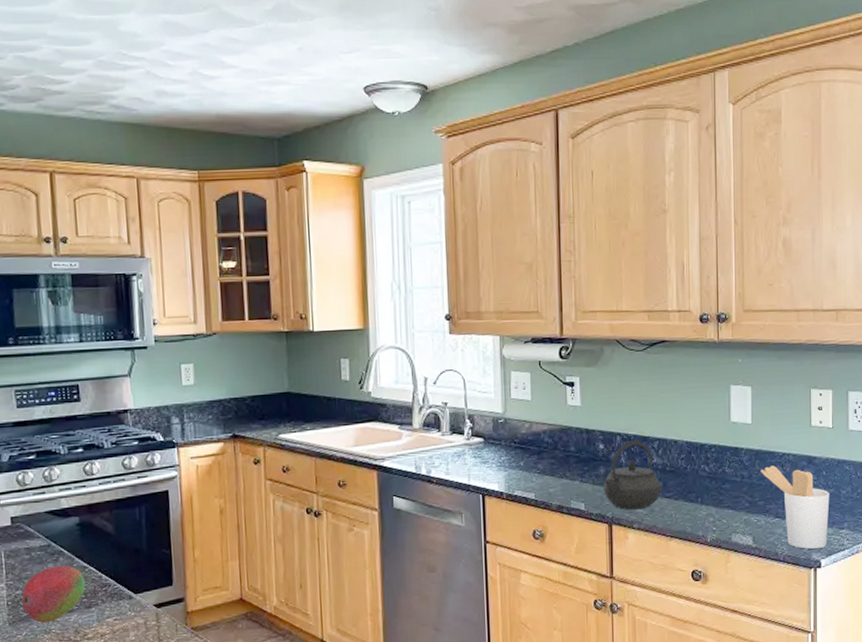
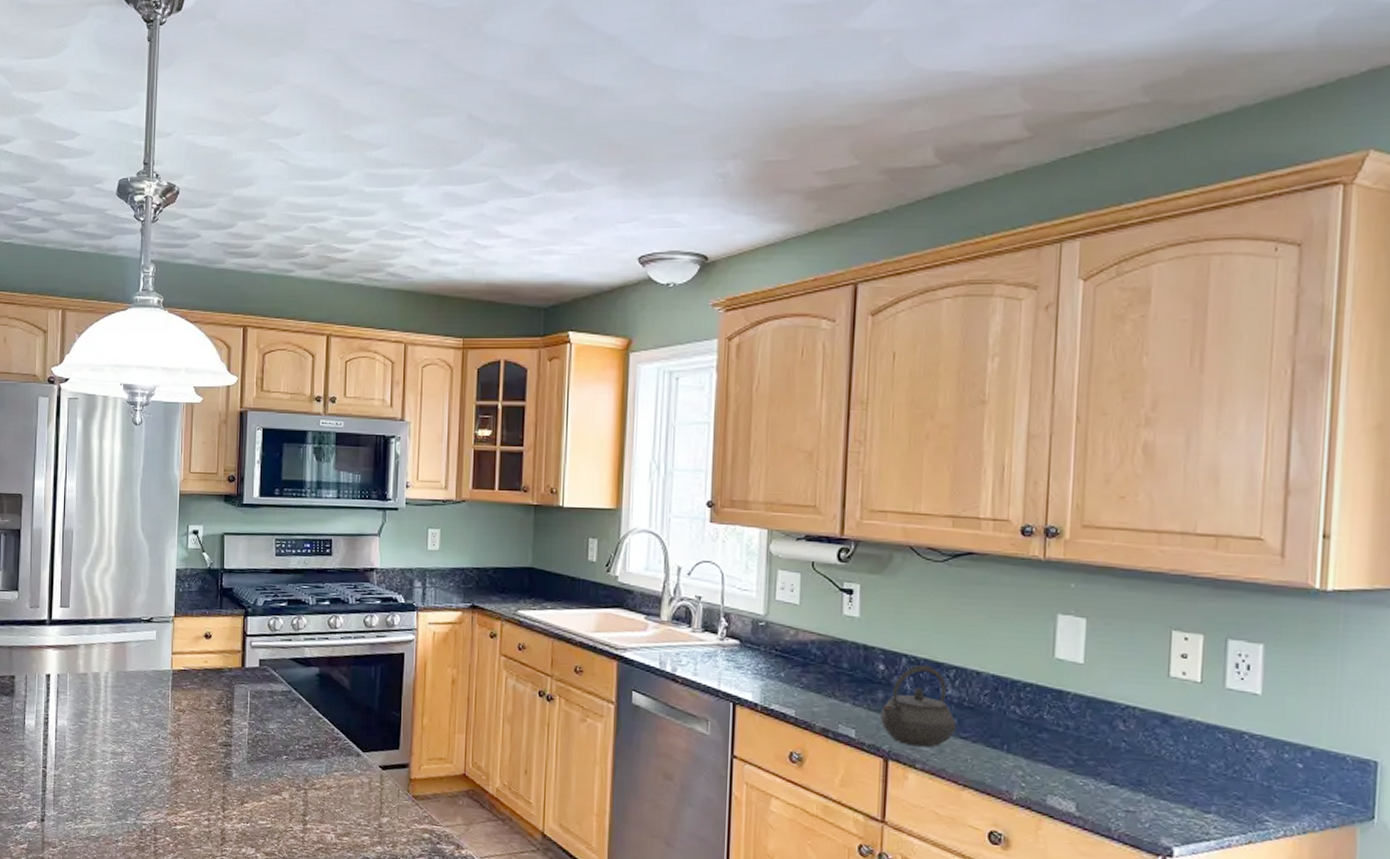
fruit: present [21,565,86,623] -> none [260,712,318,767]
utensil holder: present [761,466,830,550] -> none [1093,719,1192,833]

